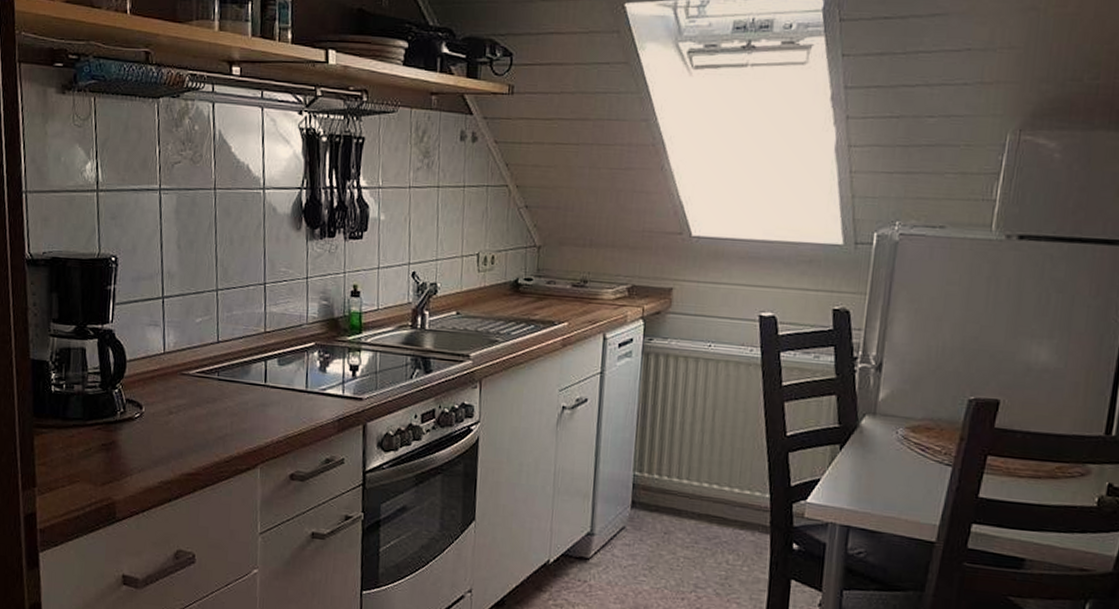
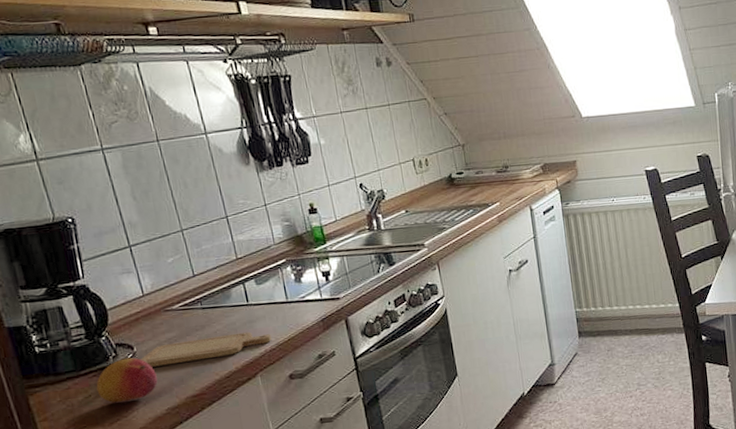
fruit: none [98,416,158,464] -> present [96,357,158,403]
chopping board: none [146,410,281,438] -> present [140,331,272,367]

